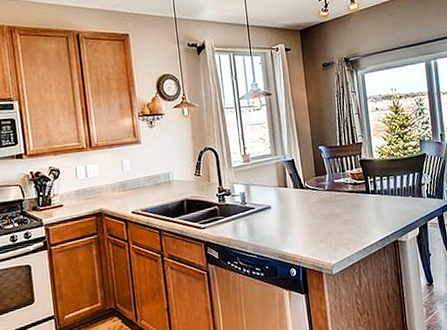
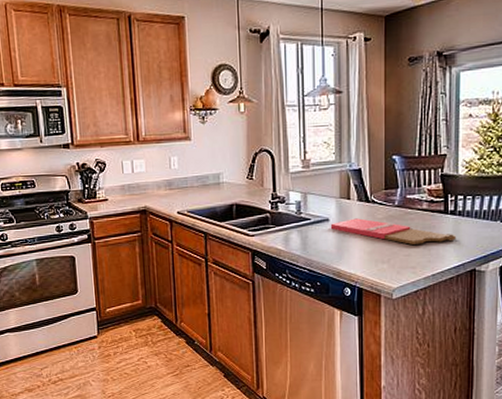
cutting board: none [272,203,379,224] -> present [330,218,457,245]

